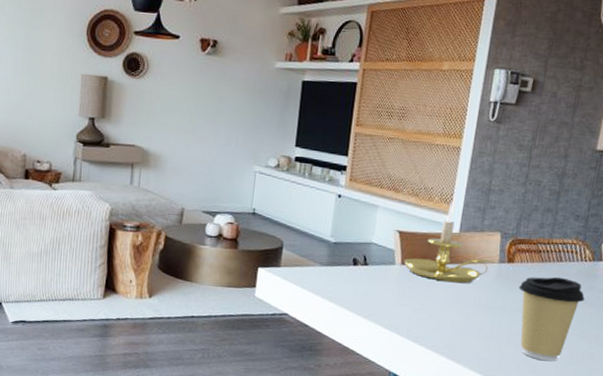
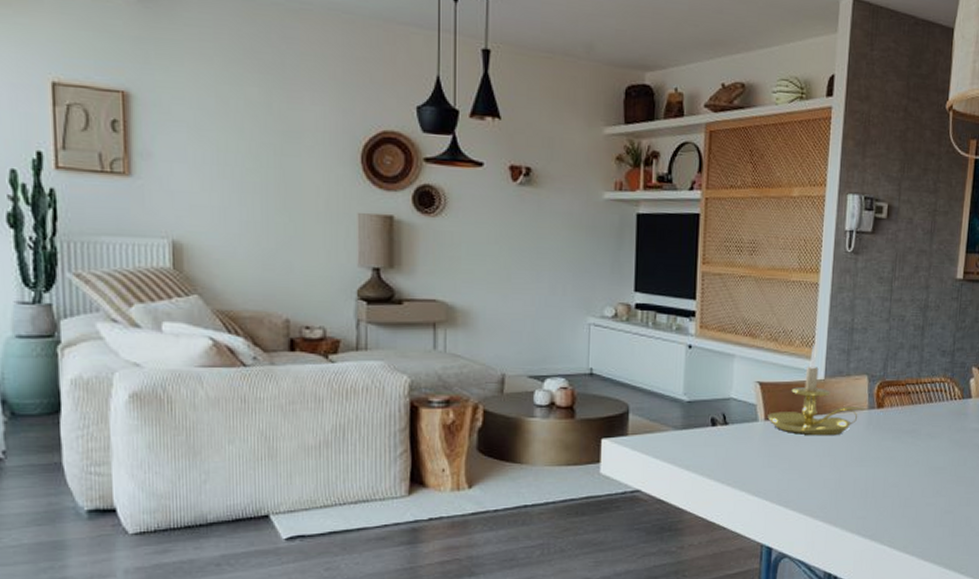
coffee cup: present [518,277,585,362] -> none [891,419,958,513]

